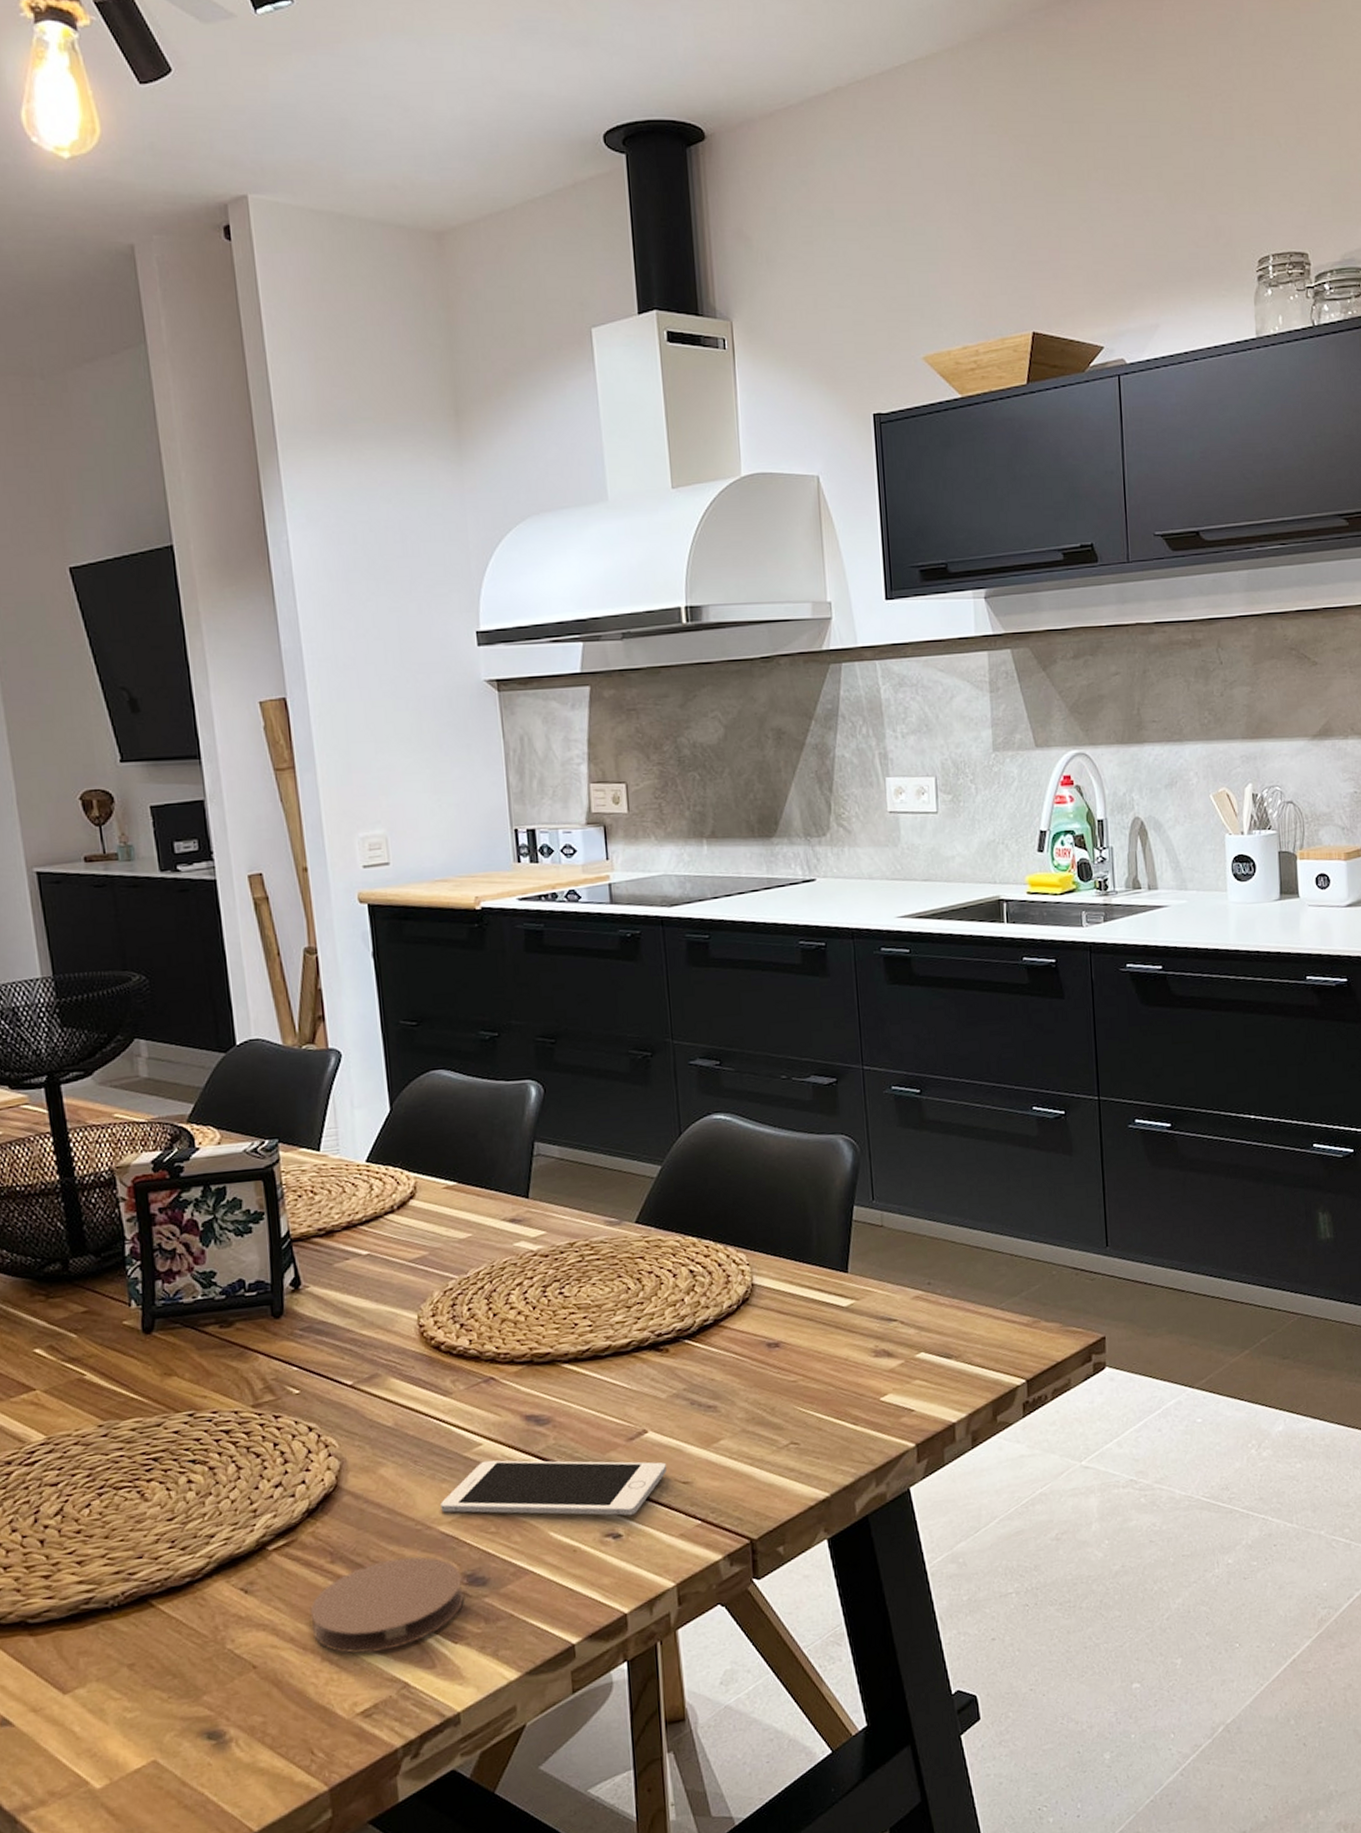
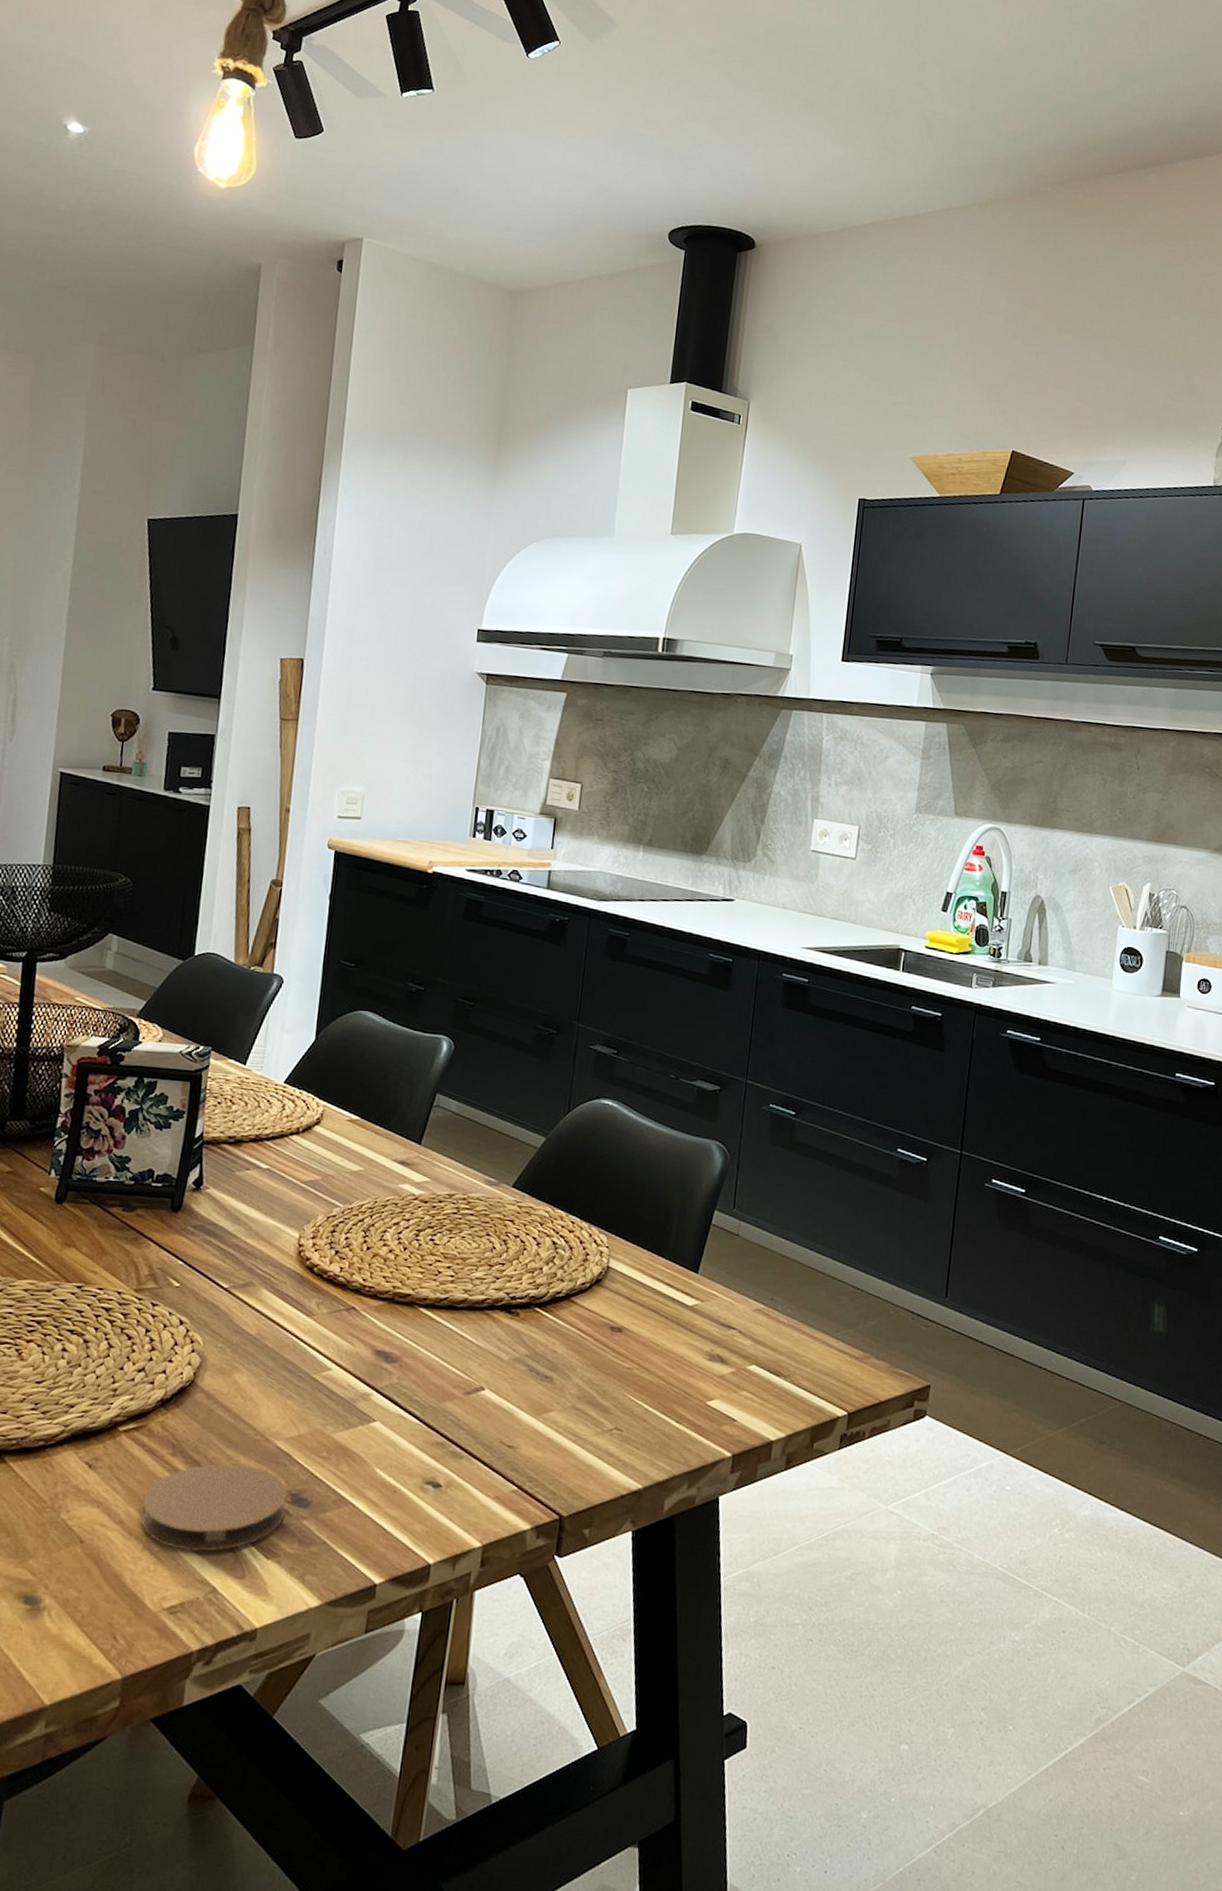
cell phone: present [440,1460,666,1516] -> none [281,1386,495,1468]

